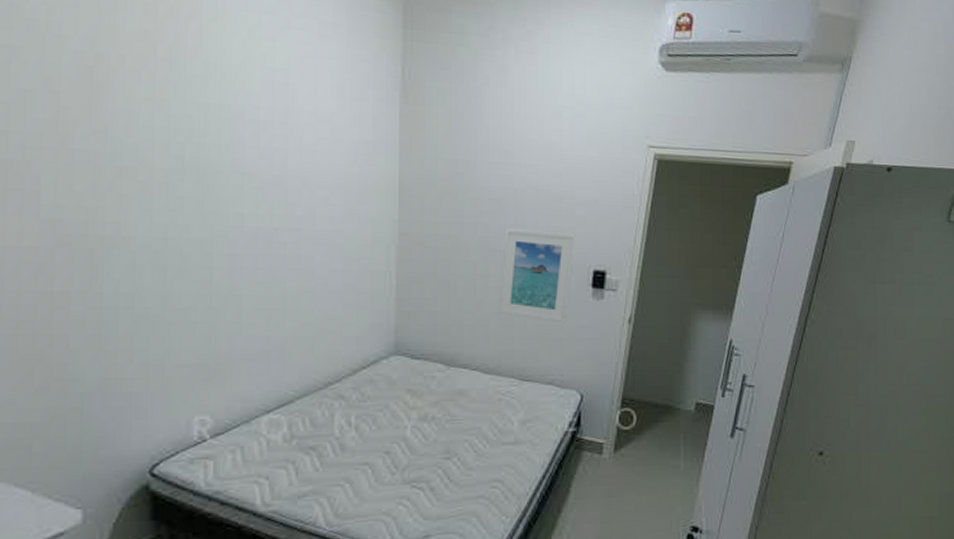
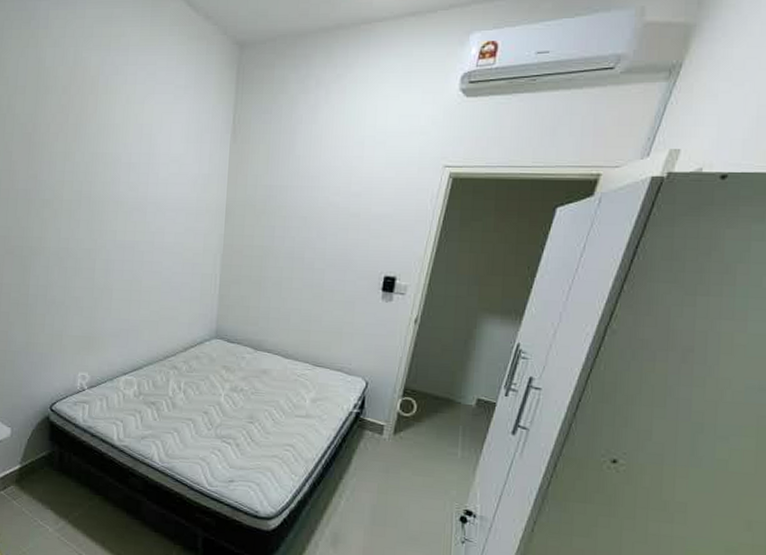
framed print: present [499,229,575,323] -> none [299,241,369,321]

